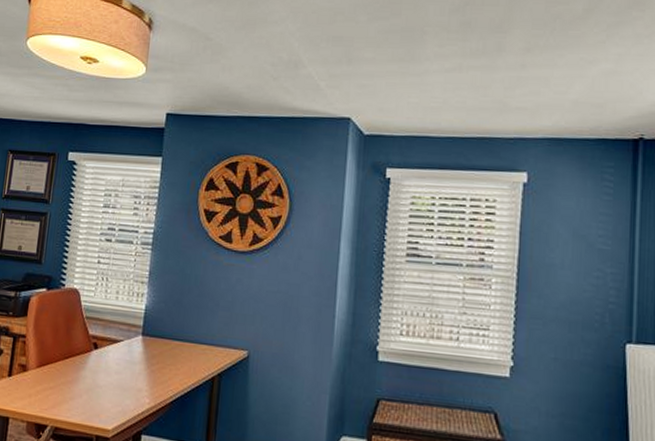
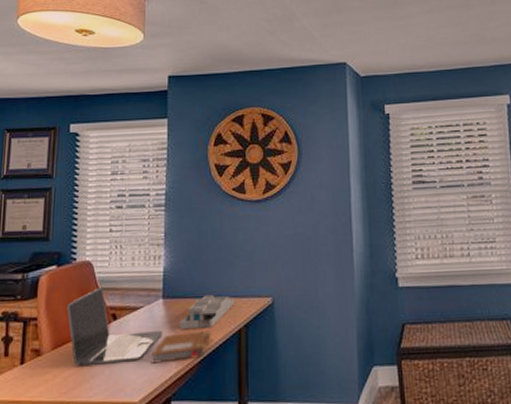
laptop: none [52,314,140,391] -> present [66,286,163,367]
notebook: none [126,371,186,399] -> present [151,330,213,364]
desk organizer: none [156,338,210,371] -> present [180,294,234,329]

